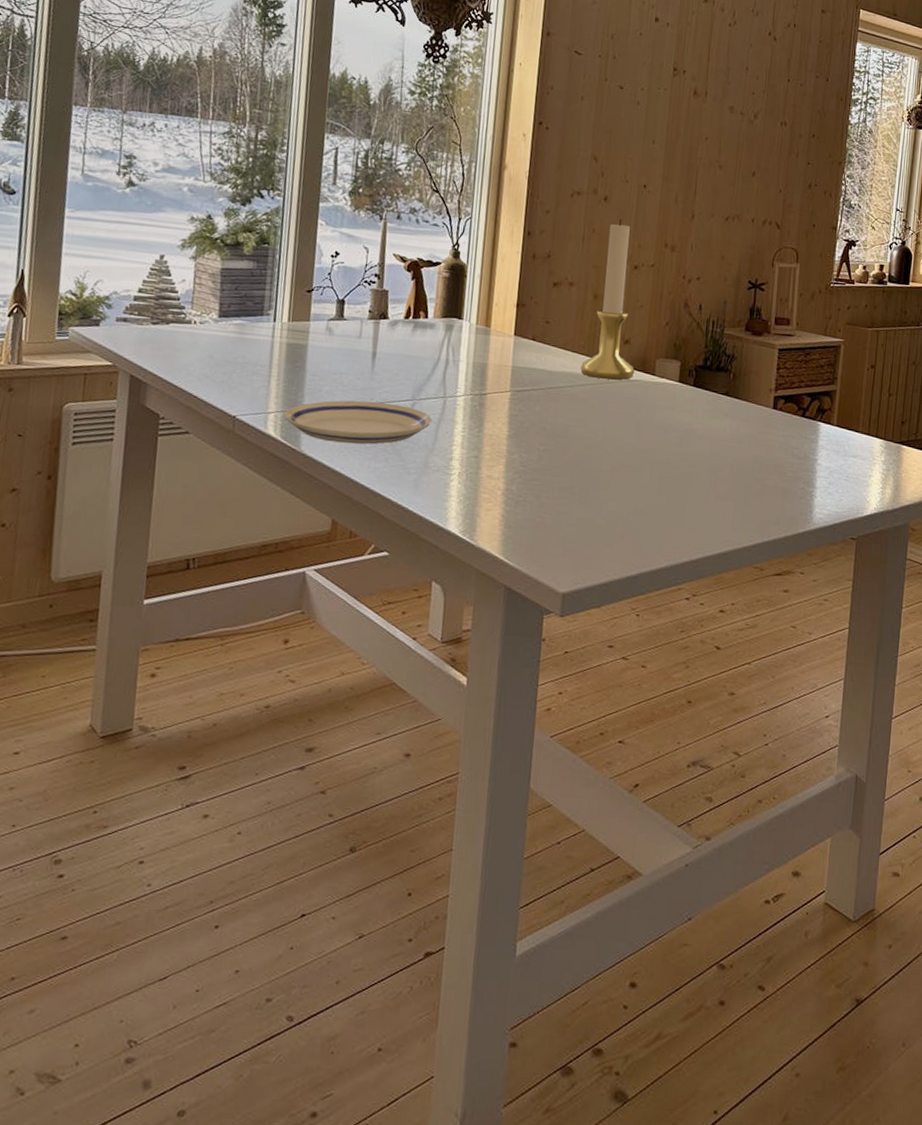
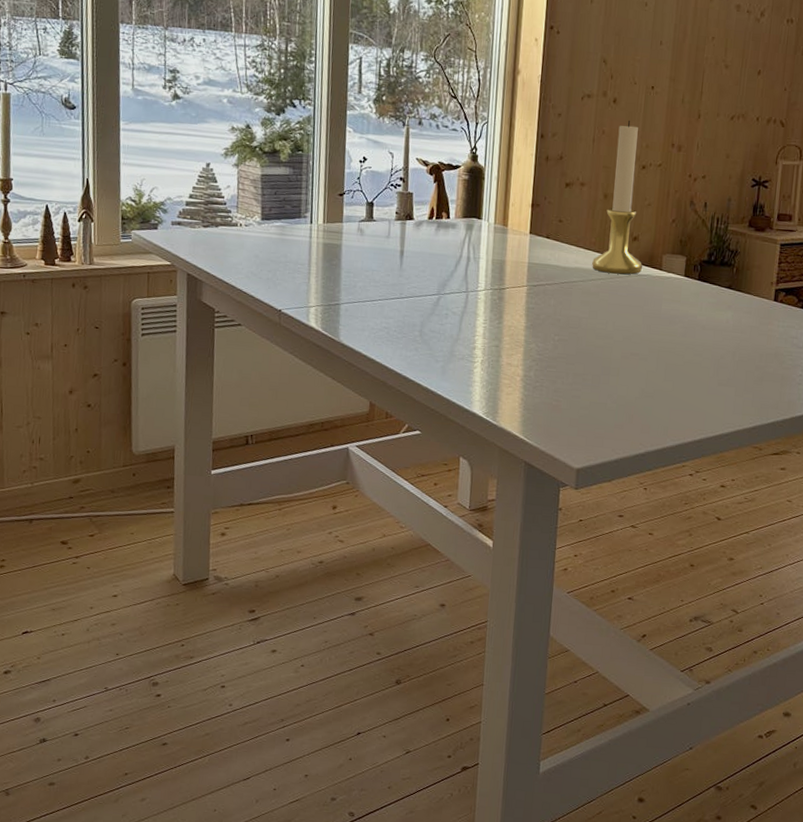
plate: present [285,400,432,444] -> none [324,295,456,335]

